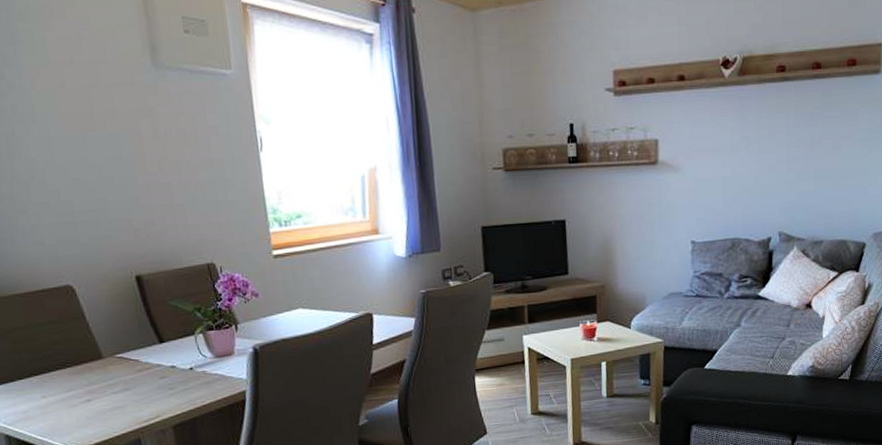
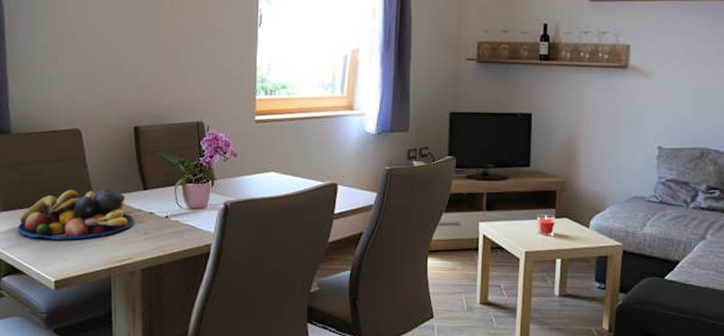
fruit bowl: none [20,346,156,409] -> present [17,189,135,240]

